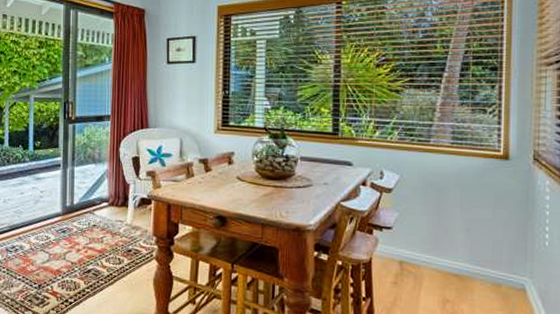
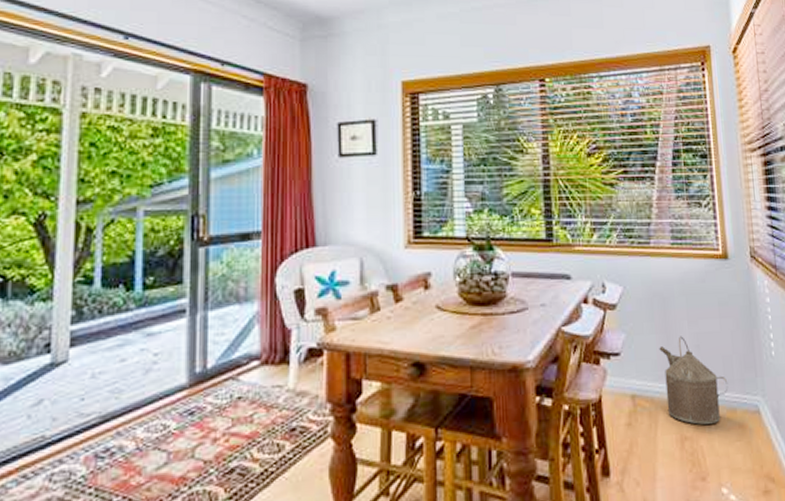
watering can: none [430,220,496,293] -> present [659,336,728,425]

